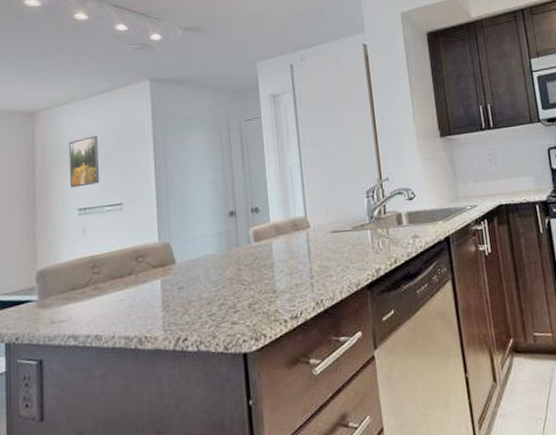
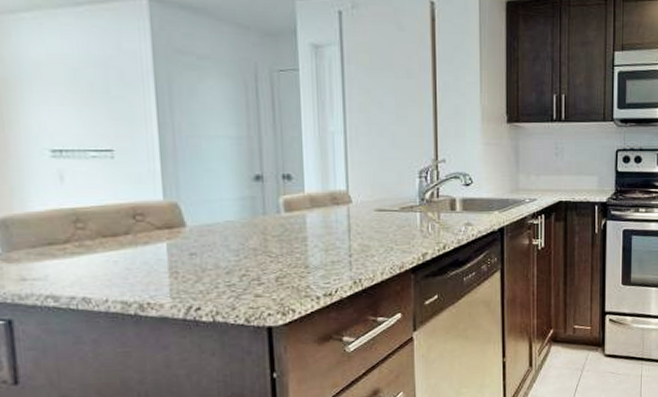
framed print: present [68,136,100,188] -> none [31,60,81,123]

